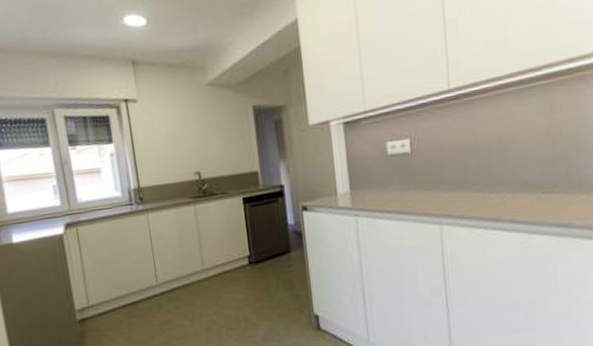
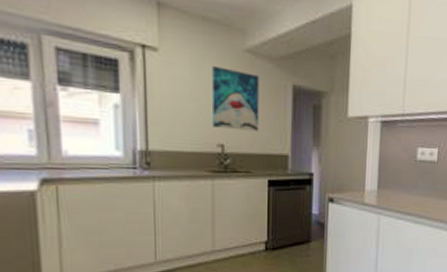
wall art: none [182,103,229,158] -> present [212,66,260,132]

